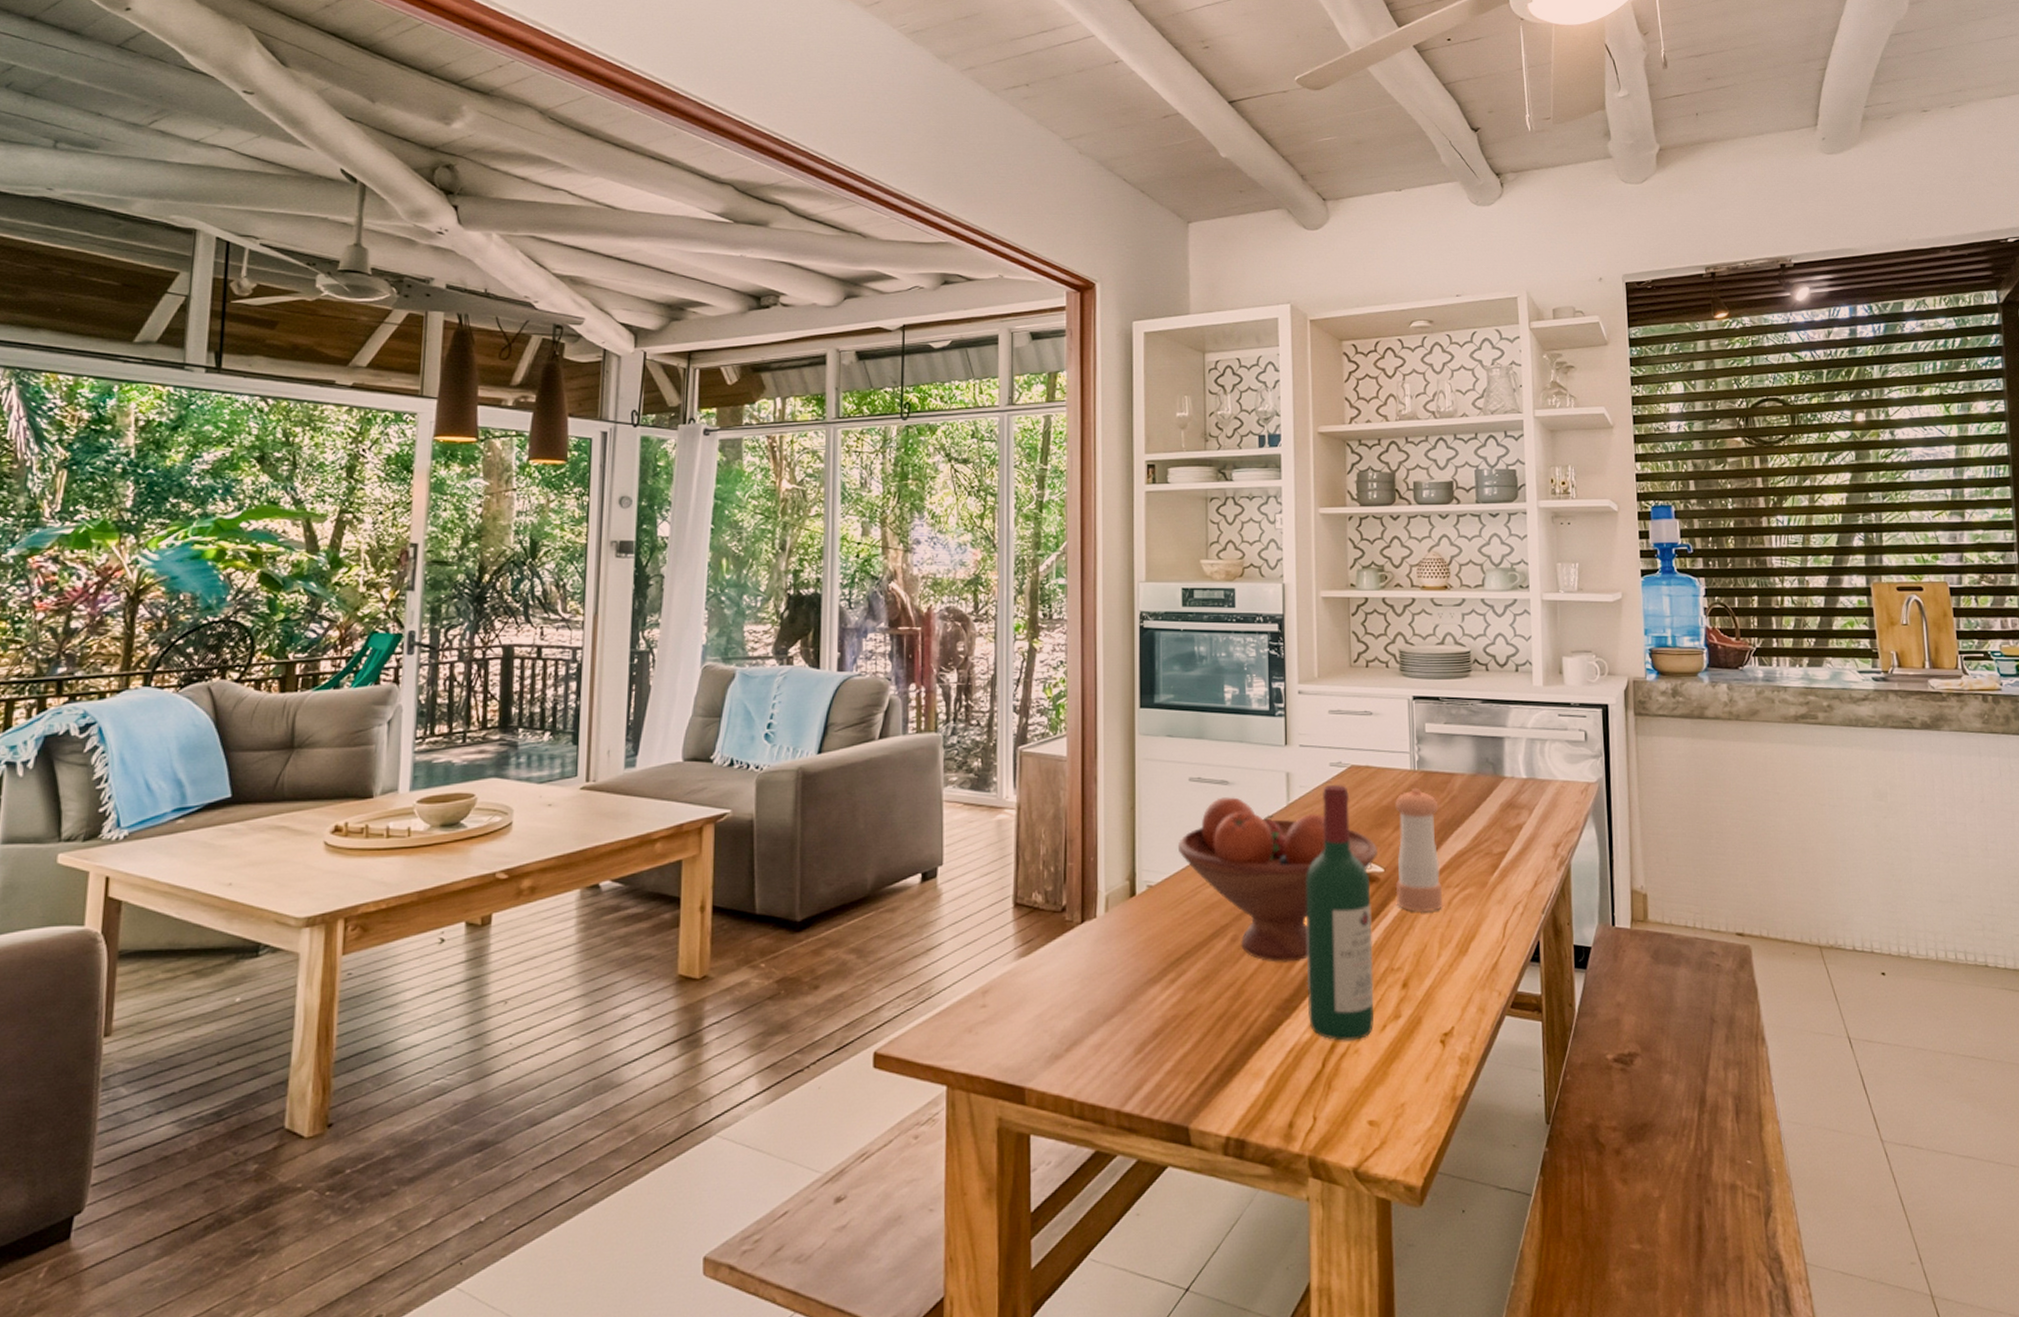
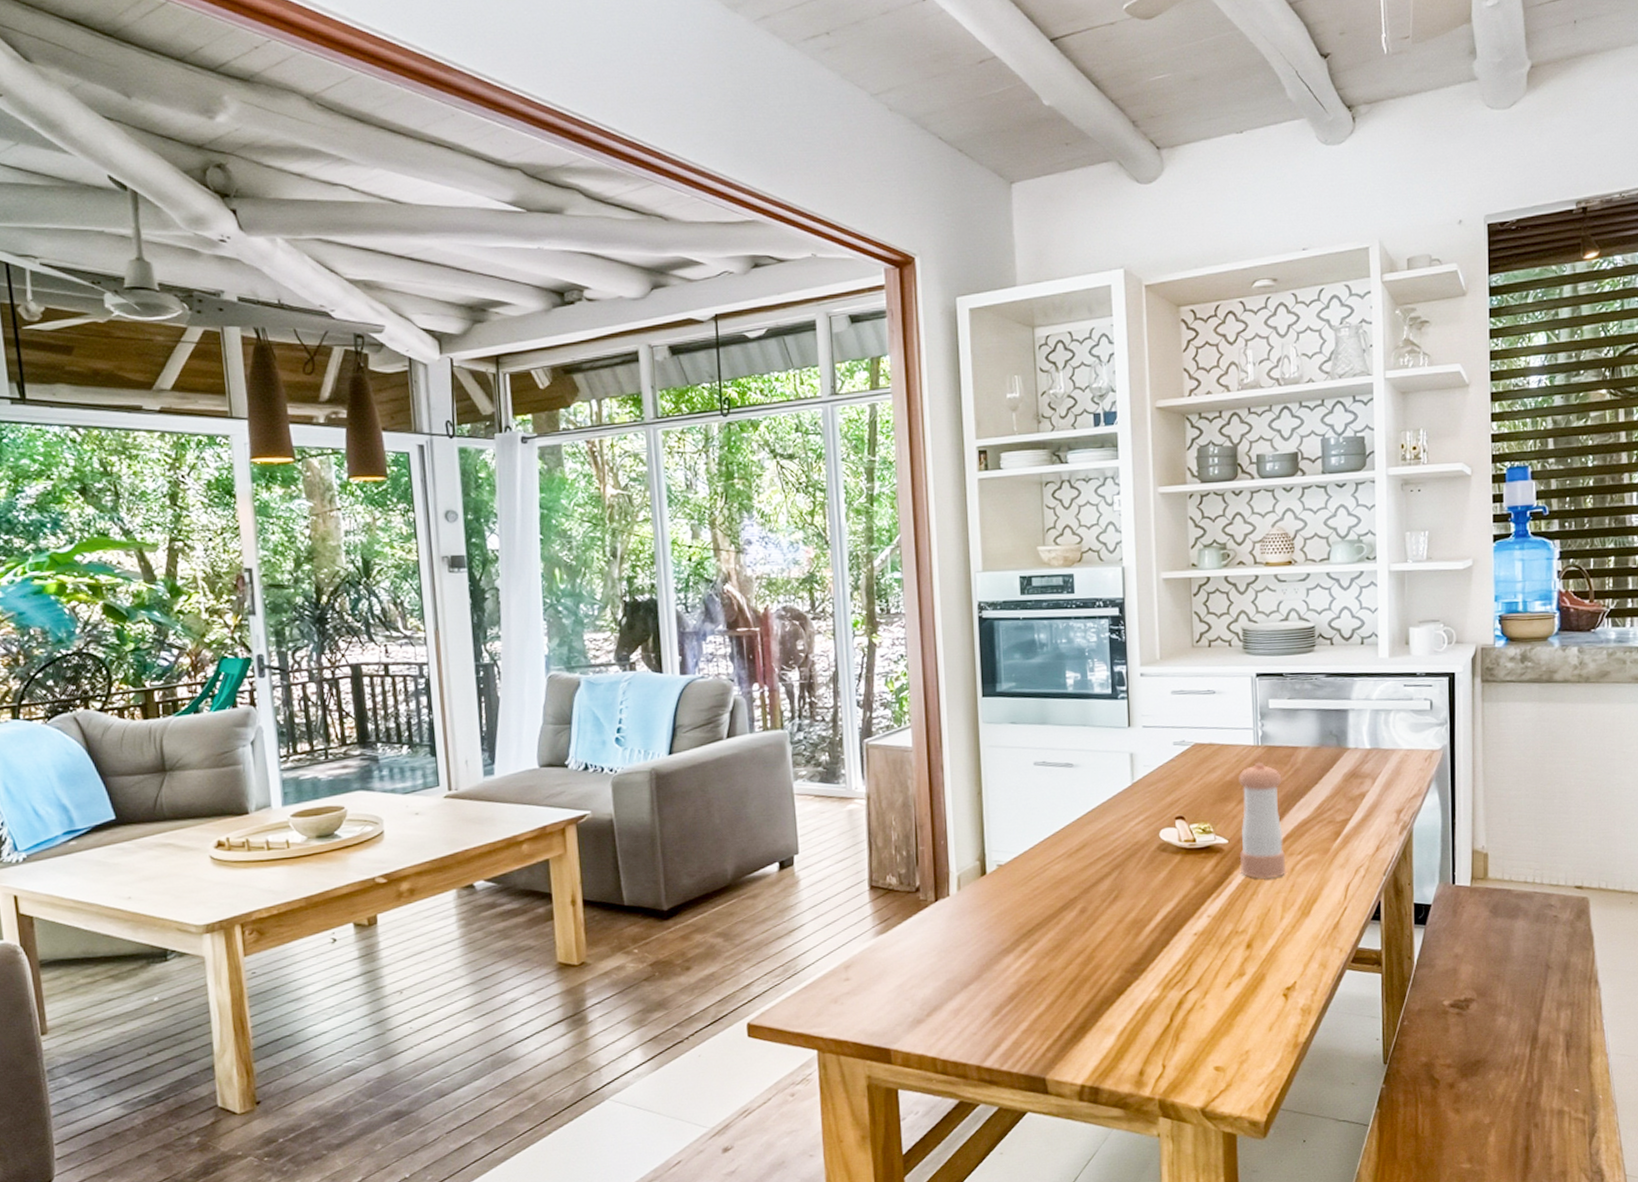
fruit bowl: present [1177,797,1379,962] -> none [1025,779,1223,930]
wine bottle: present [1305,784,1374,1041] -> none [1151,761,1219,998]

